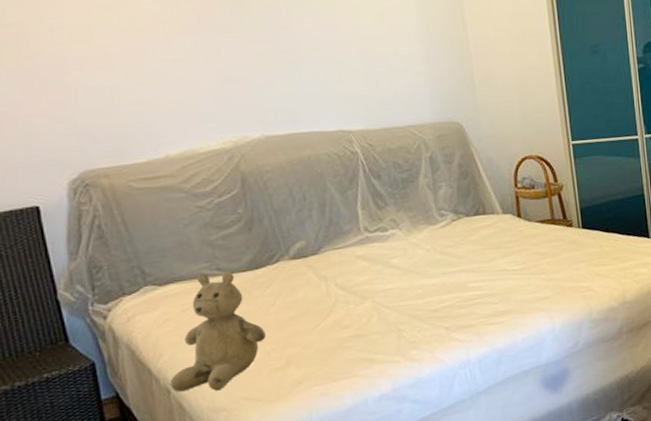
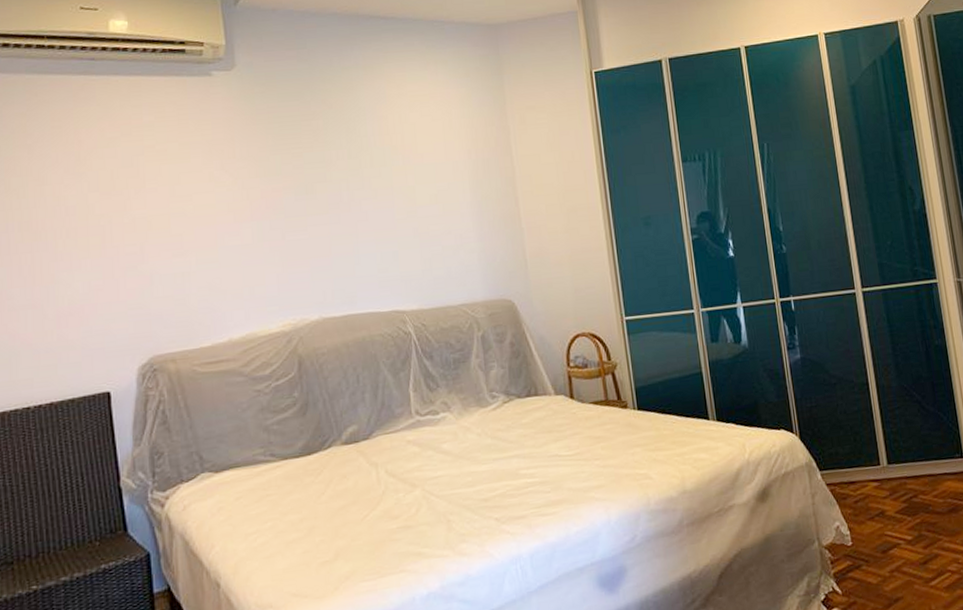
teddy bear: present [170,271,266,392] -> none [220,457,315,586]

